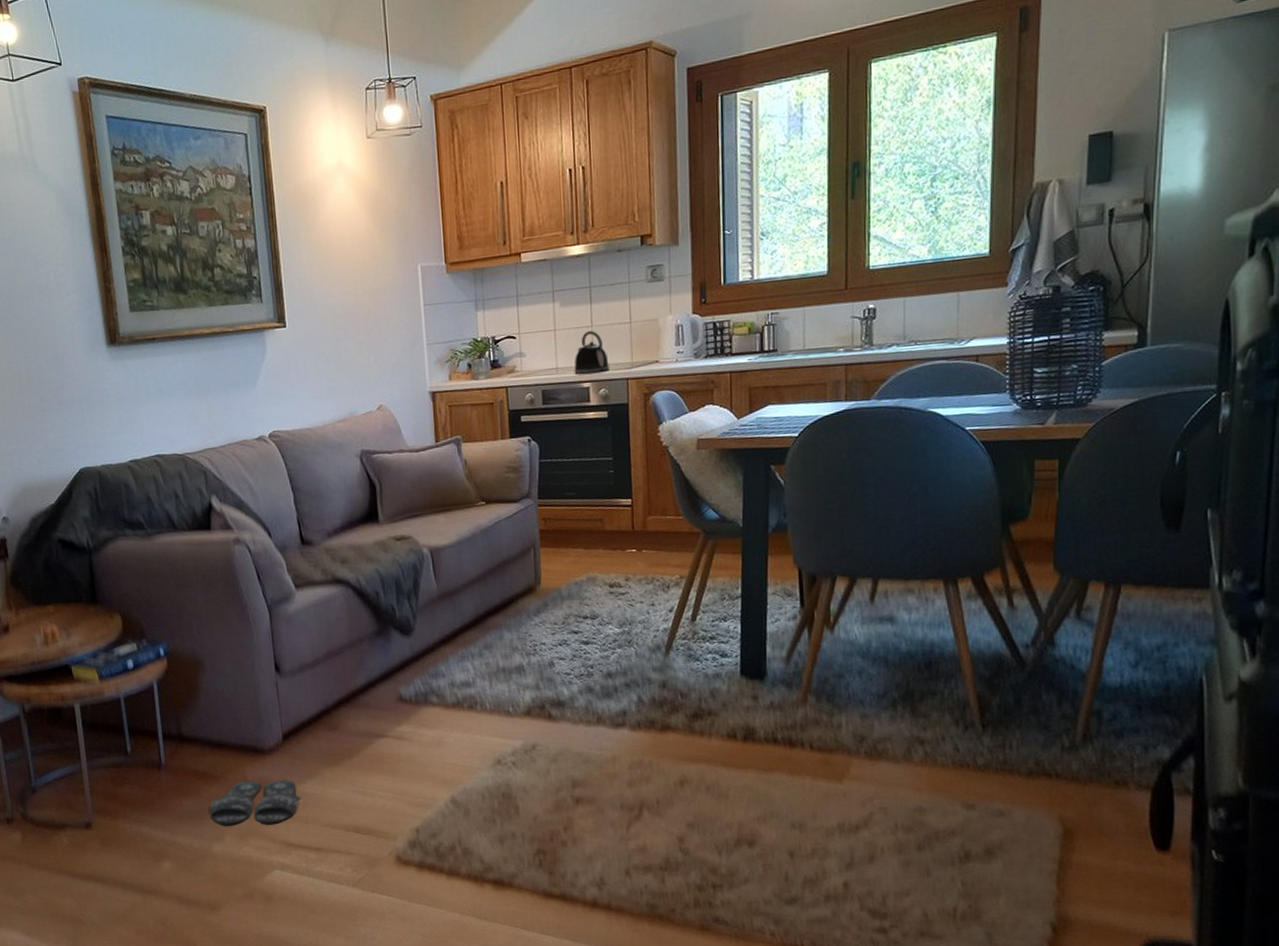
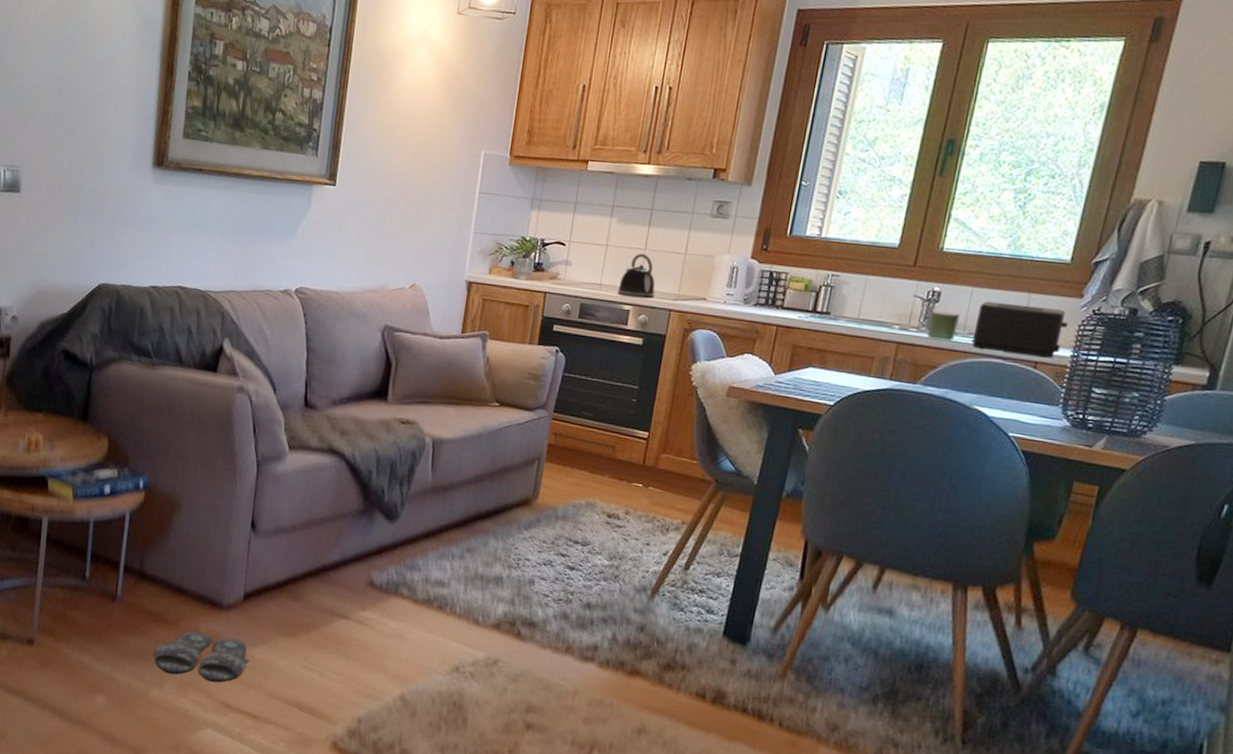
mug: none [870,325,898,355] -> present [926,310,960,342]
toaster: none [913,300,1000,354] -> present [971,301,1069,358]

